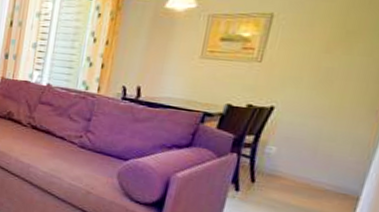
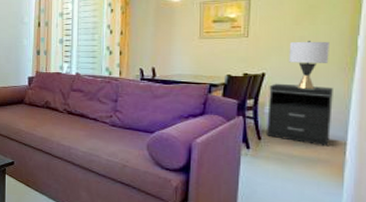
nightstand: none [263,120,357,200] -> present [267,83,333,147]
lamp: none [307,73,364,132] -> present [289,41,329,89]

